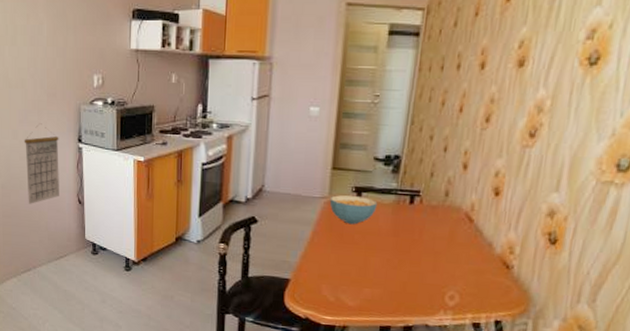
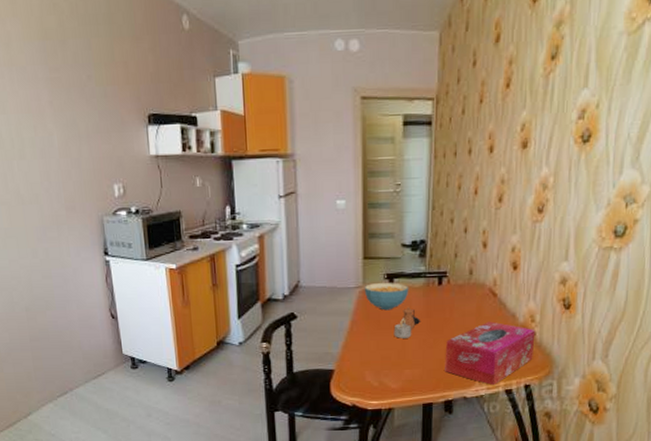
calendar: present [24,123,59,204] -> none [45,239,90,324]
teapot: none [356,223,387,256] -> present [394,307,421,338]
tissue box: none [407,248,514,317] -> present [445,321,535,386]

